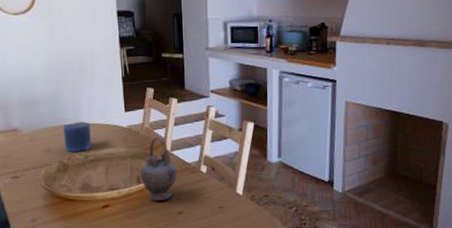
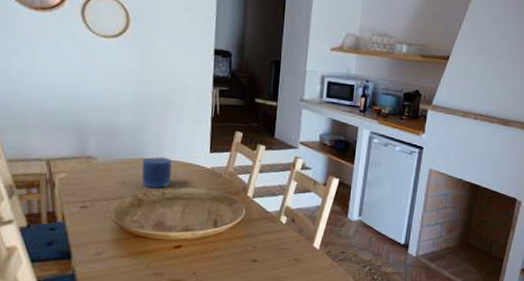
teapot: present [140,136,178,201] -> none [218,181,257,247]

